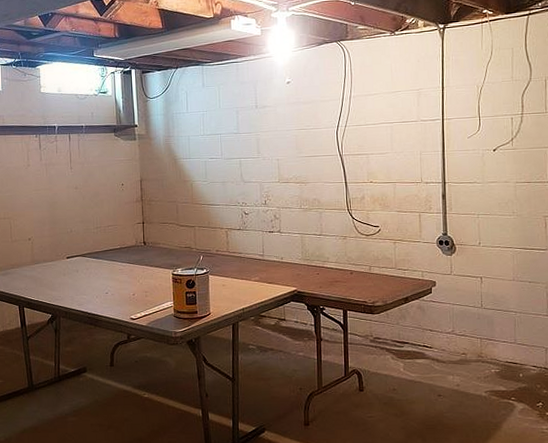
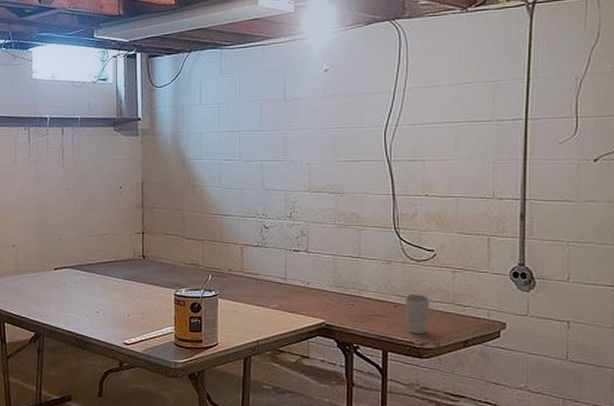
cup: none [358,262,378,294] -> present [404,293,431,334]

